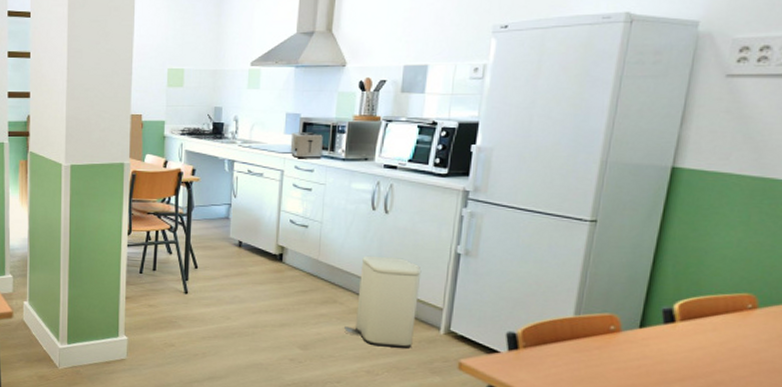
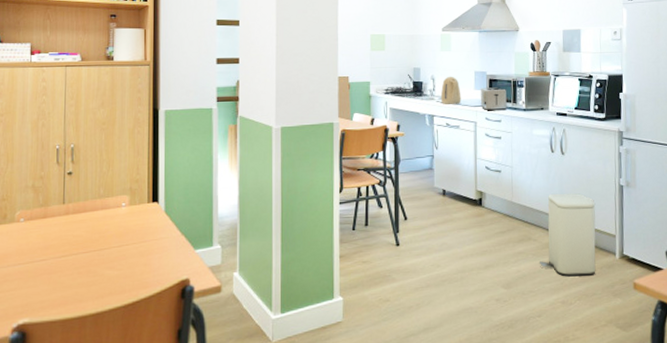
kettle: none [243,117,268,151] -> present [440,76,462,105]

